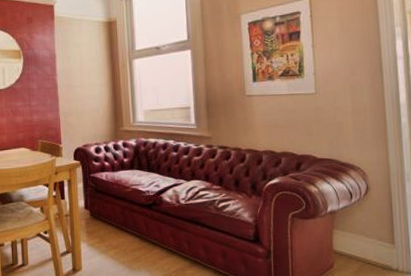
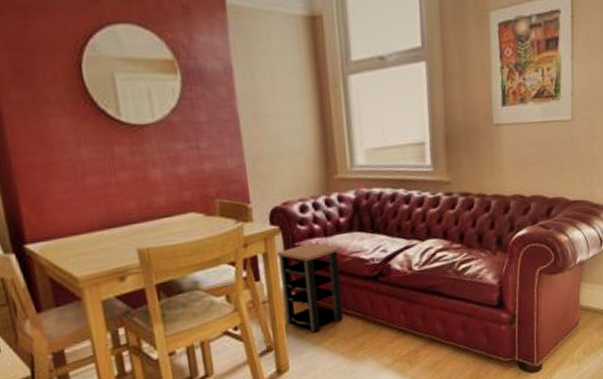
side table: none [78,175,125,243] -> present [277,242,344,333]

